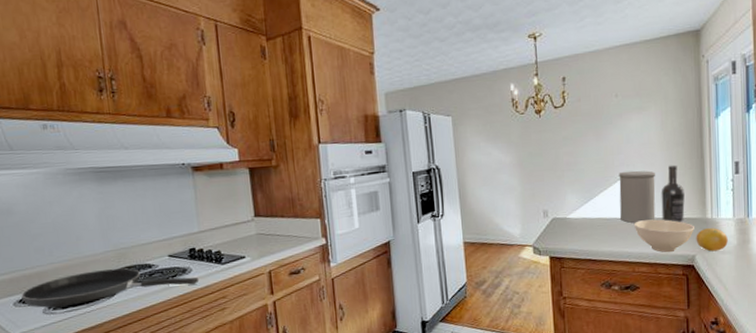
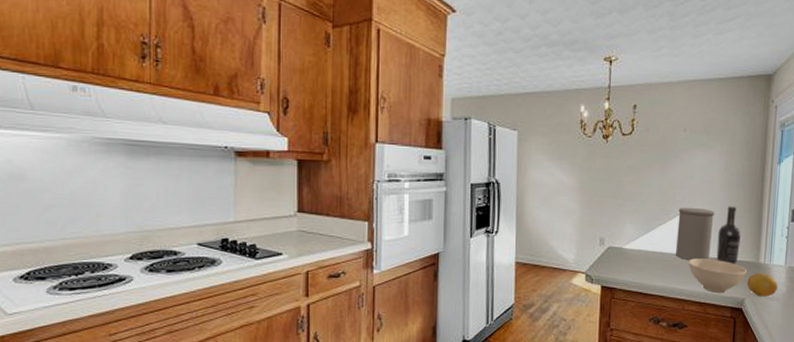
frying pan: present [21,268,200,308] -> none [24,252,229,289]

